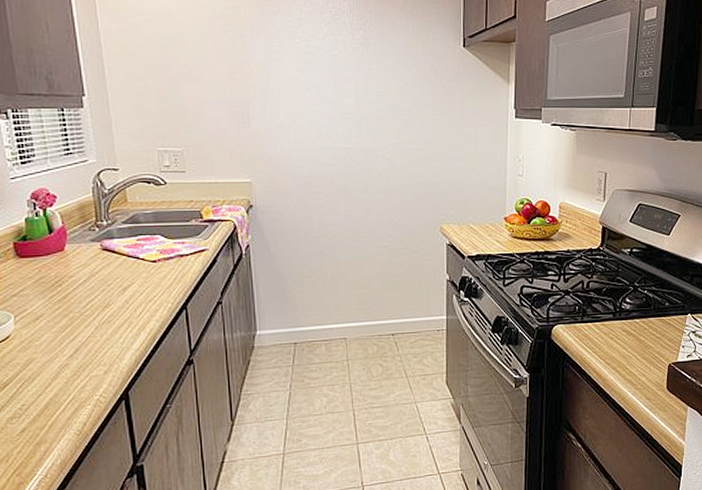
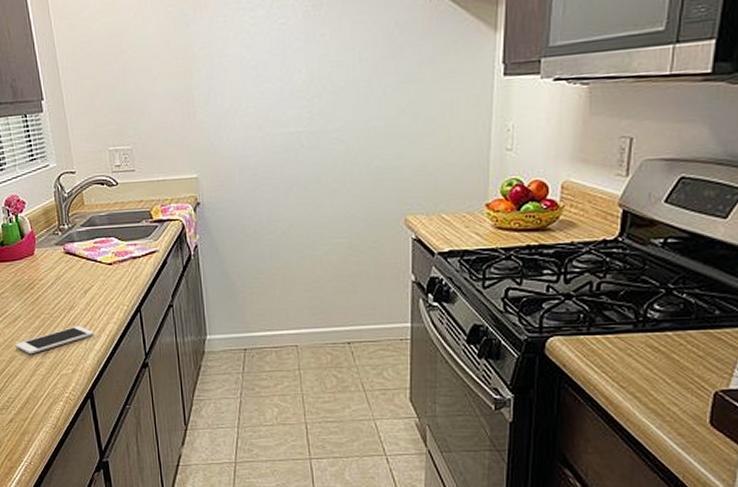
cell phone: none [34,324,133,357] -> present [15,325,95,355]

